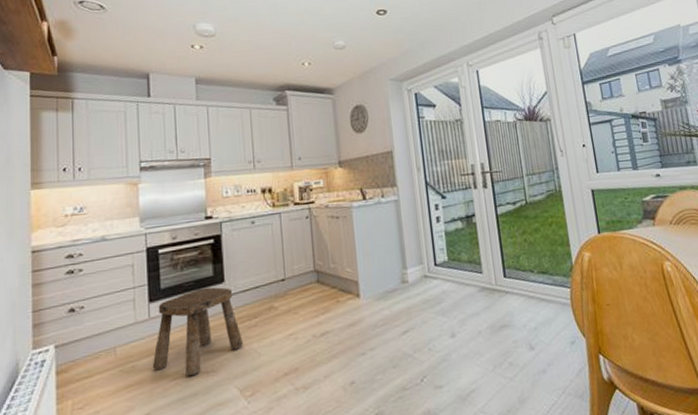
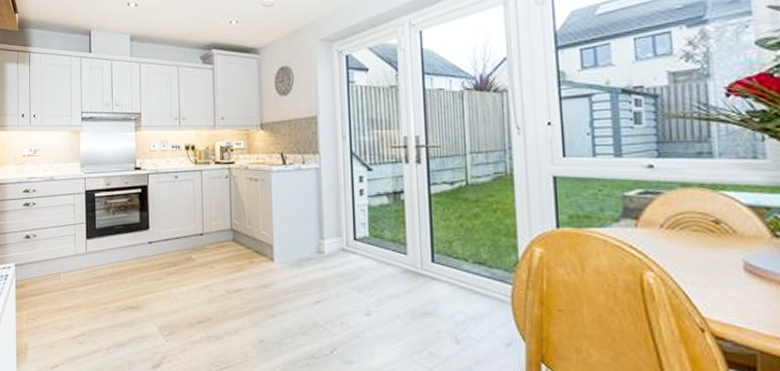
stool: present [152,287,243,377] -> none [87,232,163,309]

